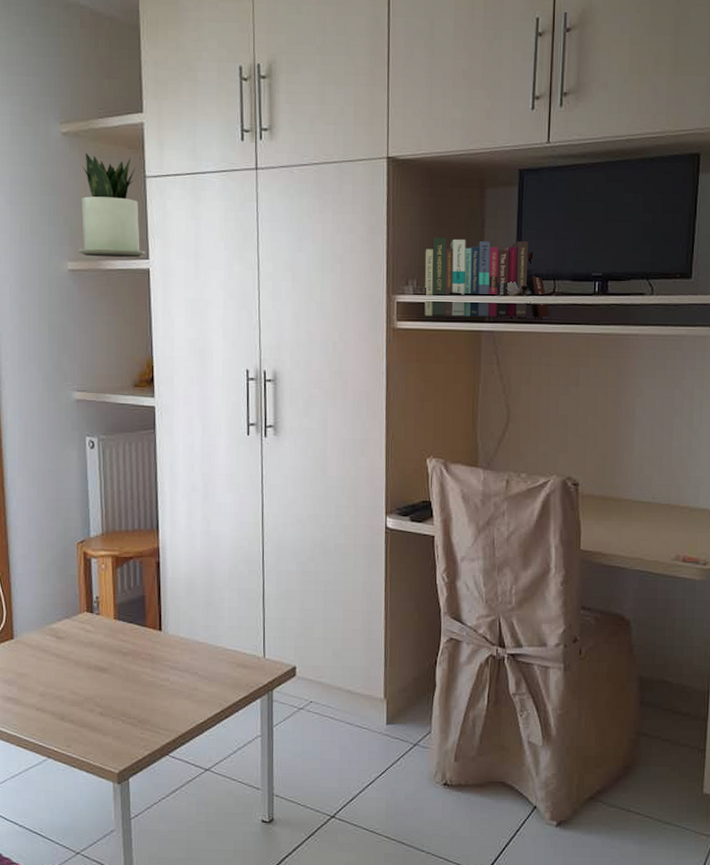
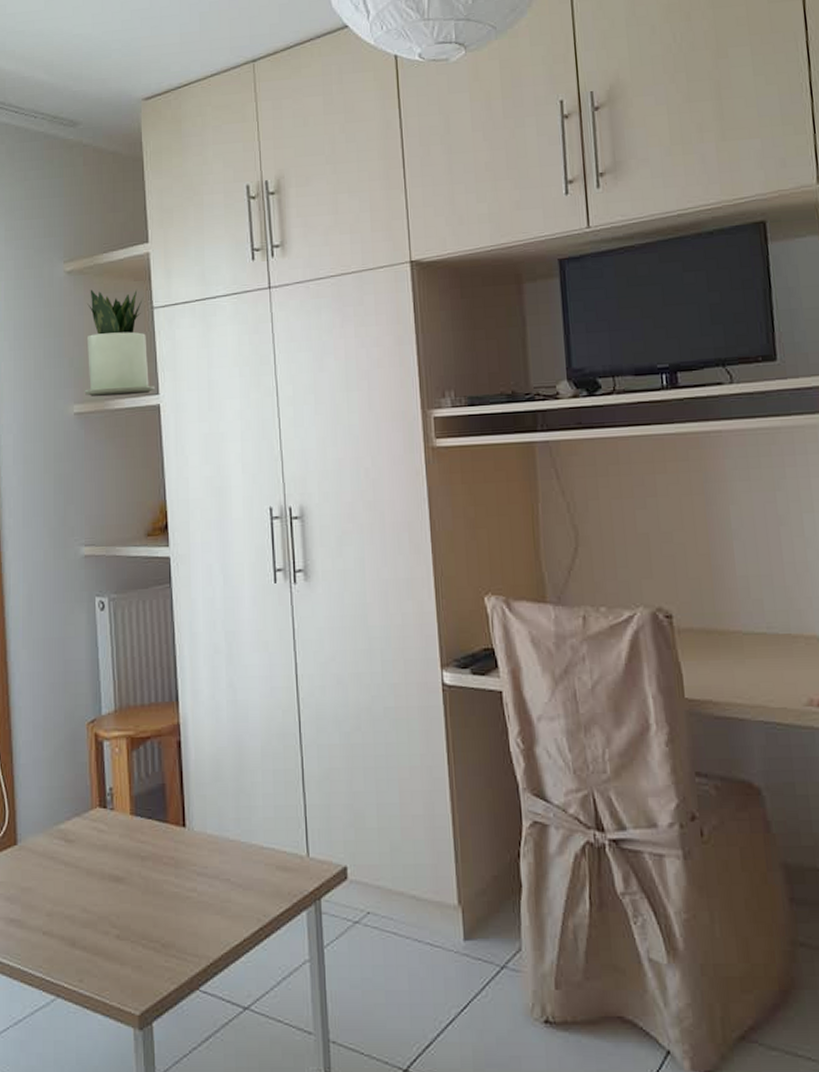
books: present [424,237,550,319] -> none [461,335,613,430]

